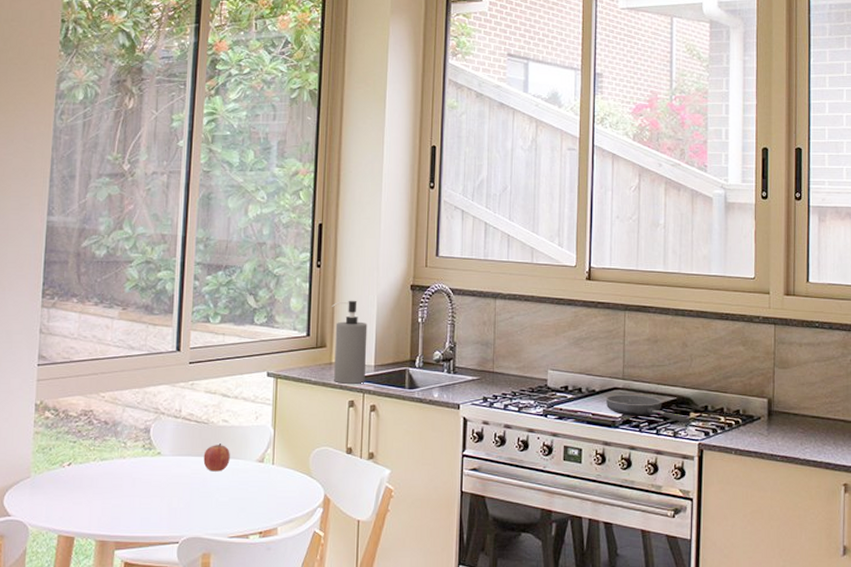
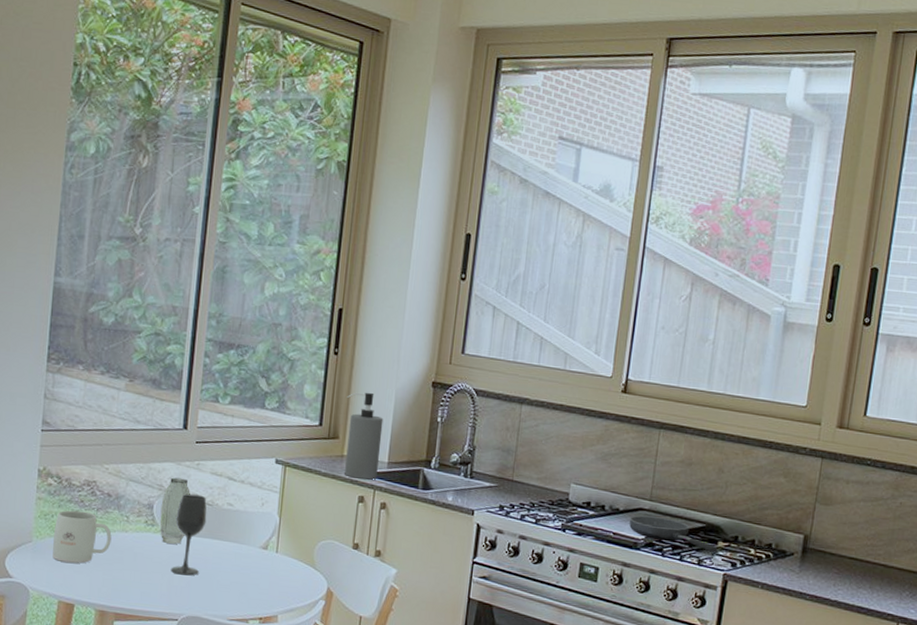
mug: none [51,441,110,495] -> present [52,510,112,564]
vase: none [157,399,186,465] -> present [159,477,190,544]
wine glass: none [169,414,203,496] -> present [170,493,207,576]
fruit: present [203,444,230,472] -> none [206,526,234,555]

